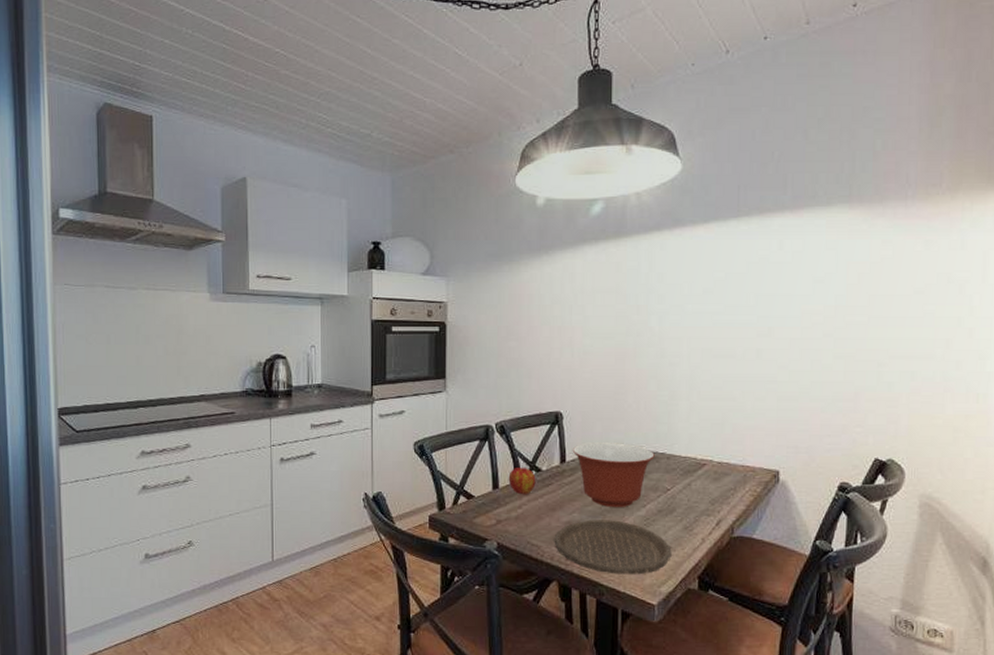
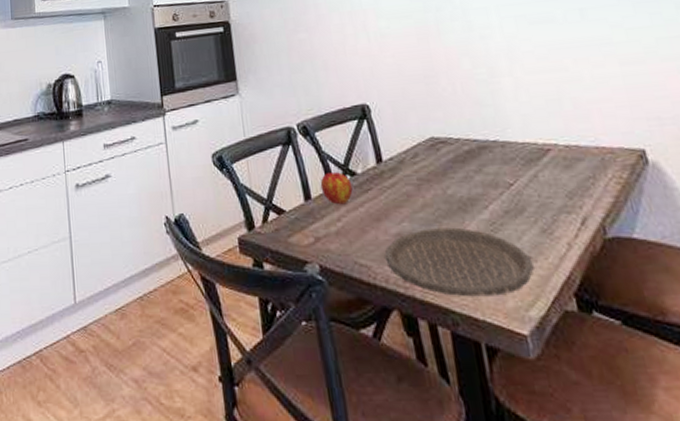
mixing bowl: present [572,442,655,507] -> none [387,133,486,212]

